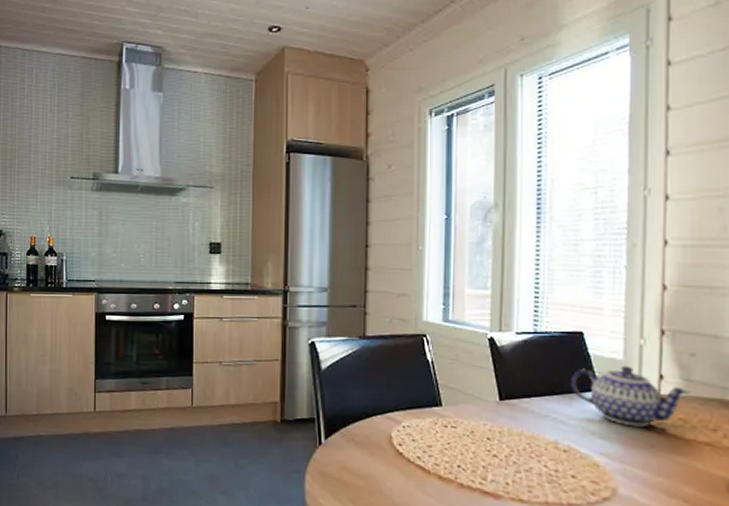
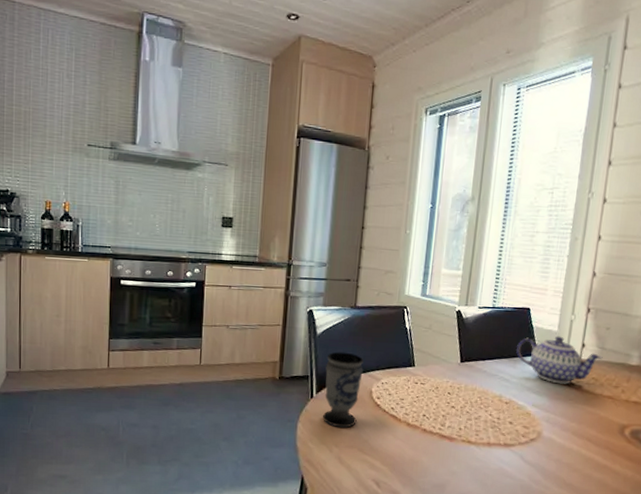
cup: none [334,389,379,481] -> present [323,351,364,428]

